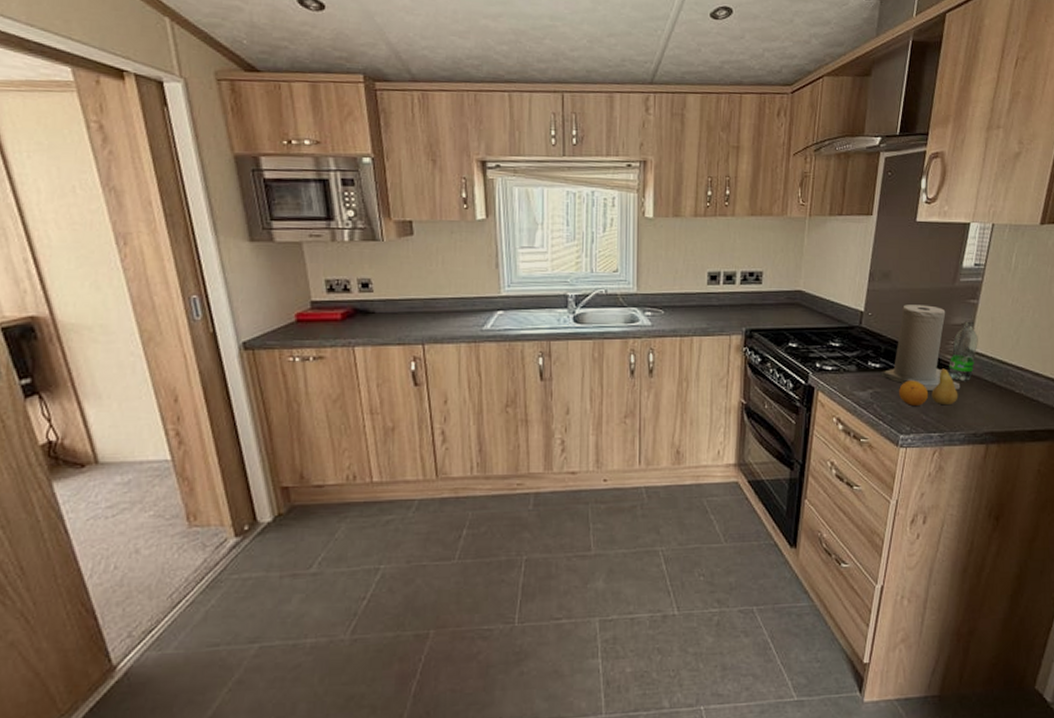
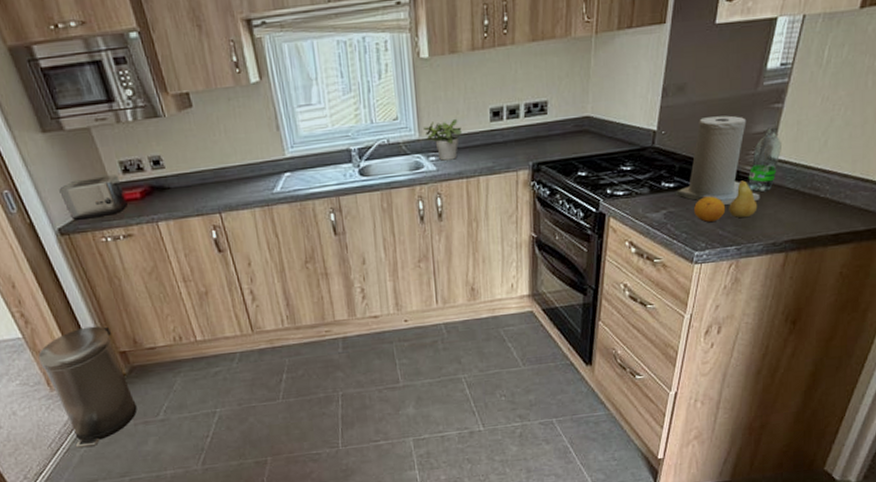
pedal bin: none [183,454,288,602] -> present [38,326,137,449]
toaster: none [255,292,326,337] -> present [60,175,128,221]
potted plant: none [642,278,679,317] -> present [424,119,462,161]

